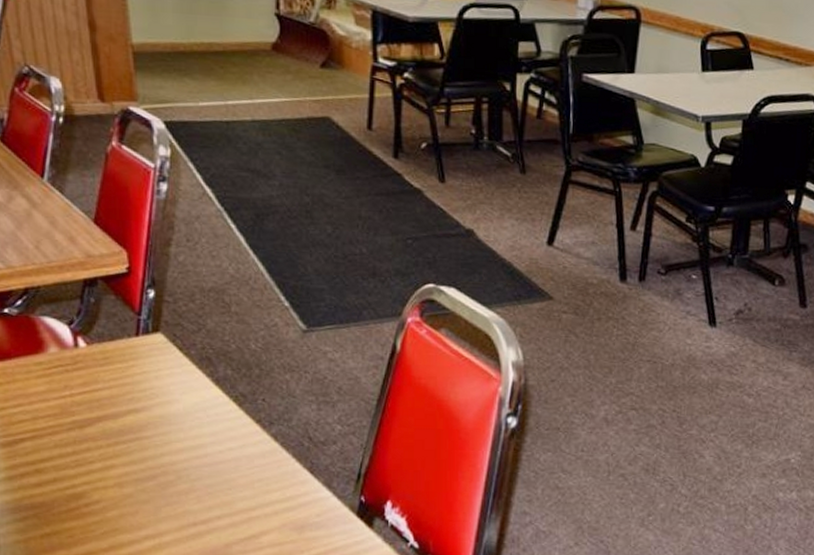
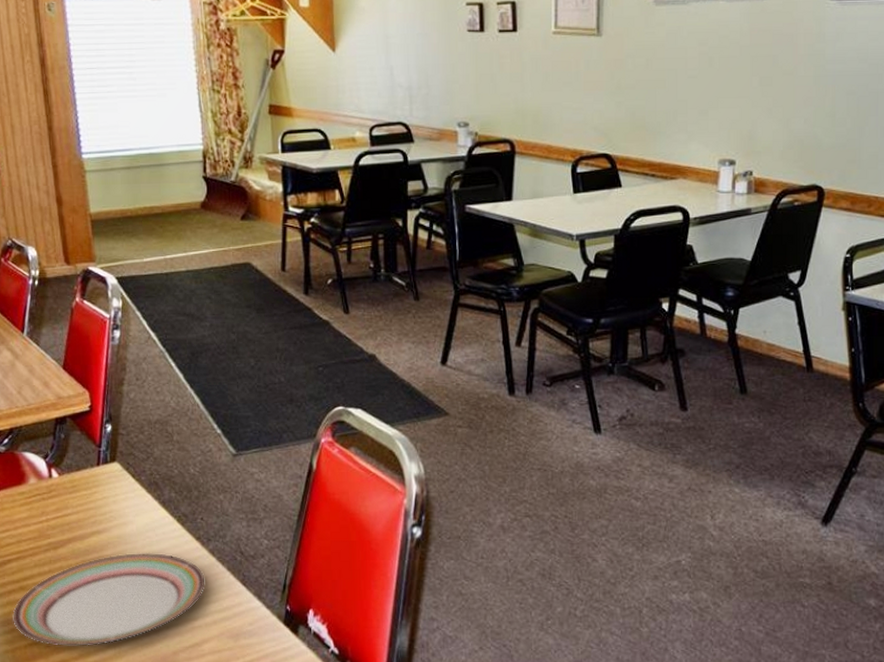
plate: none [25,435,266,537] -> present [12,553,205,646]

